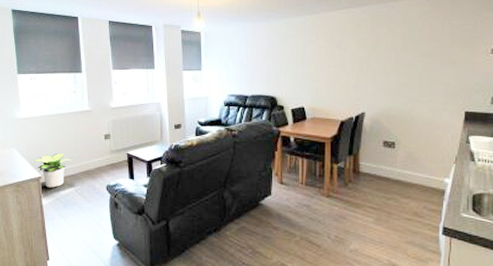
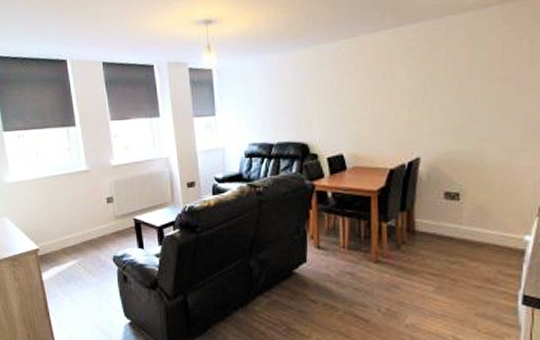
potted plant: present [33,152,73,188] -> none [28,220,73,261]

